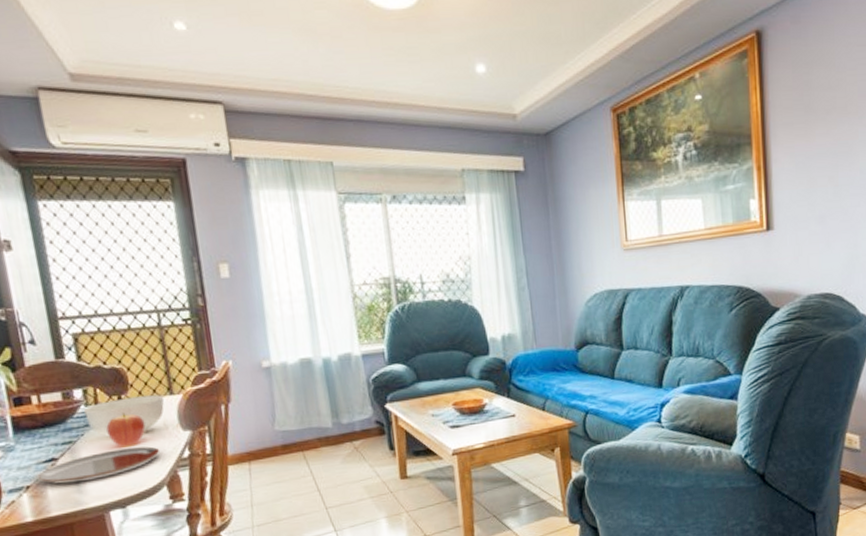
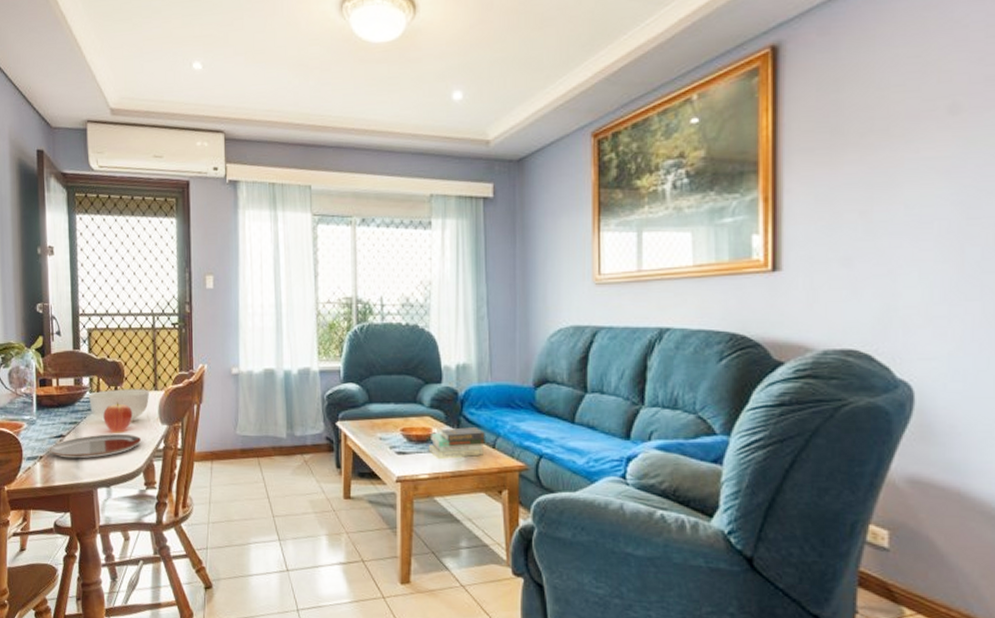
books: none [481,393,535,427] -> present [428,427,485,459]

